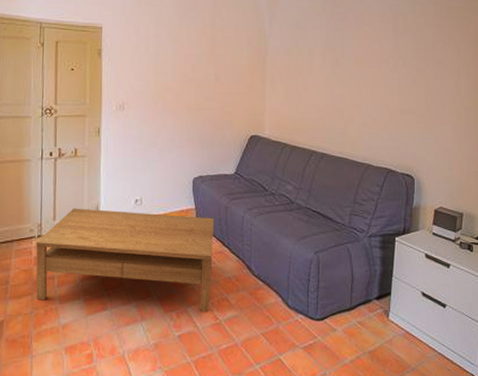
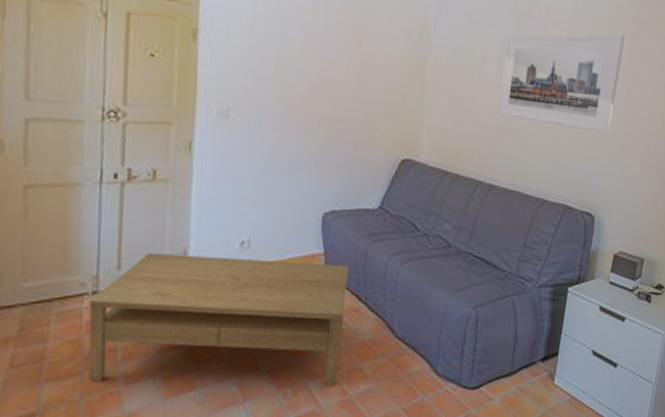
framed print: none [325,27,429,109] -> present [498,34,625,134]

